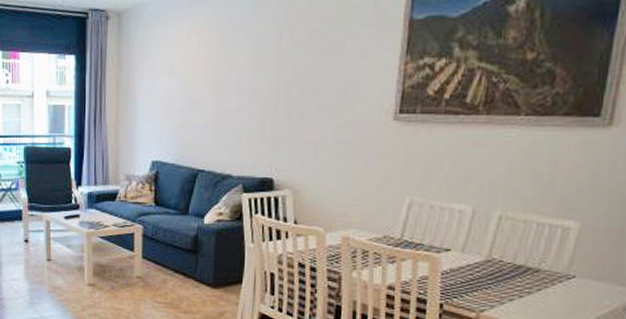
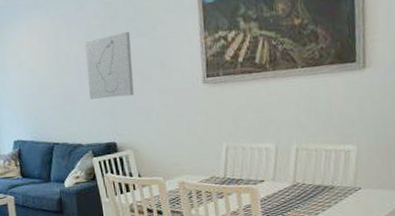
wall art: none [250,45,312,124] -> present [85,32,135,99]

